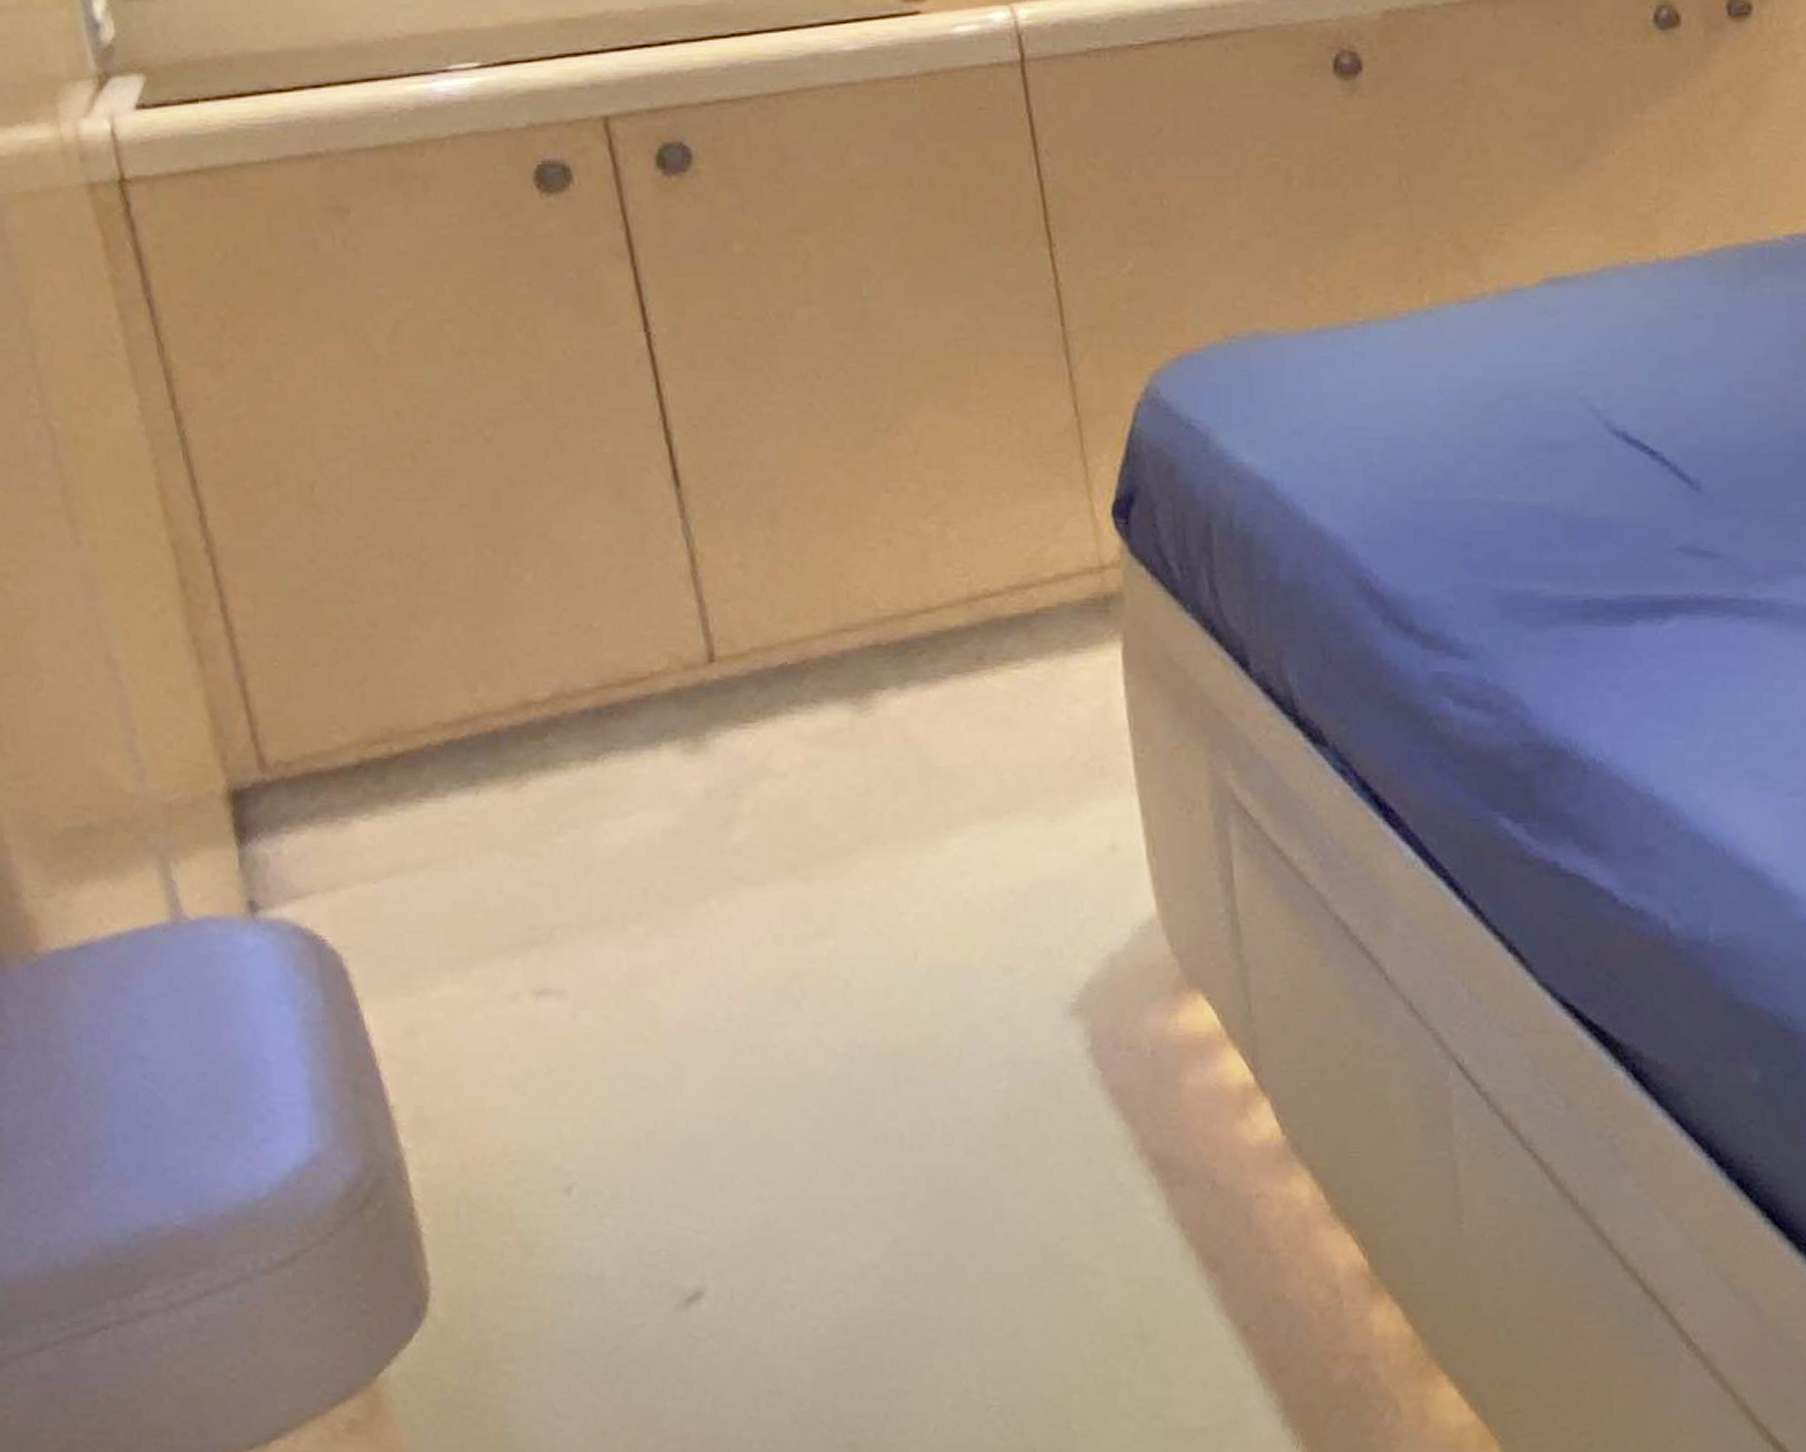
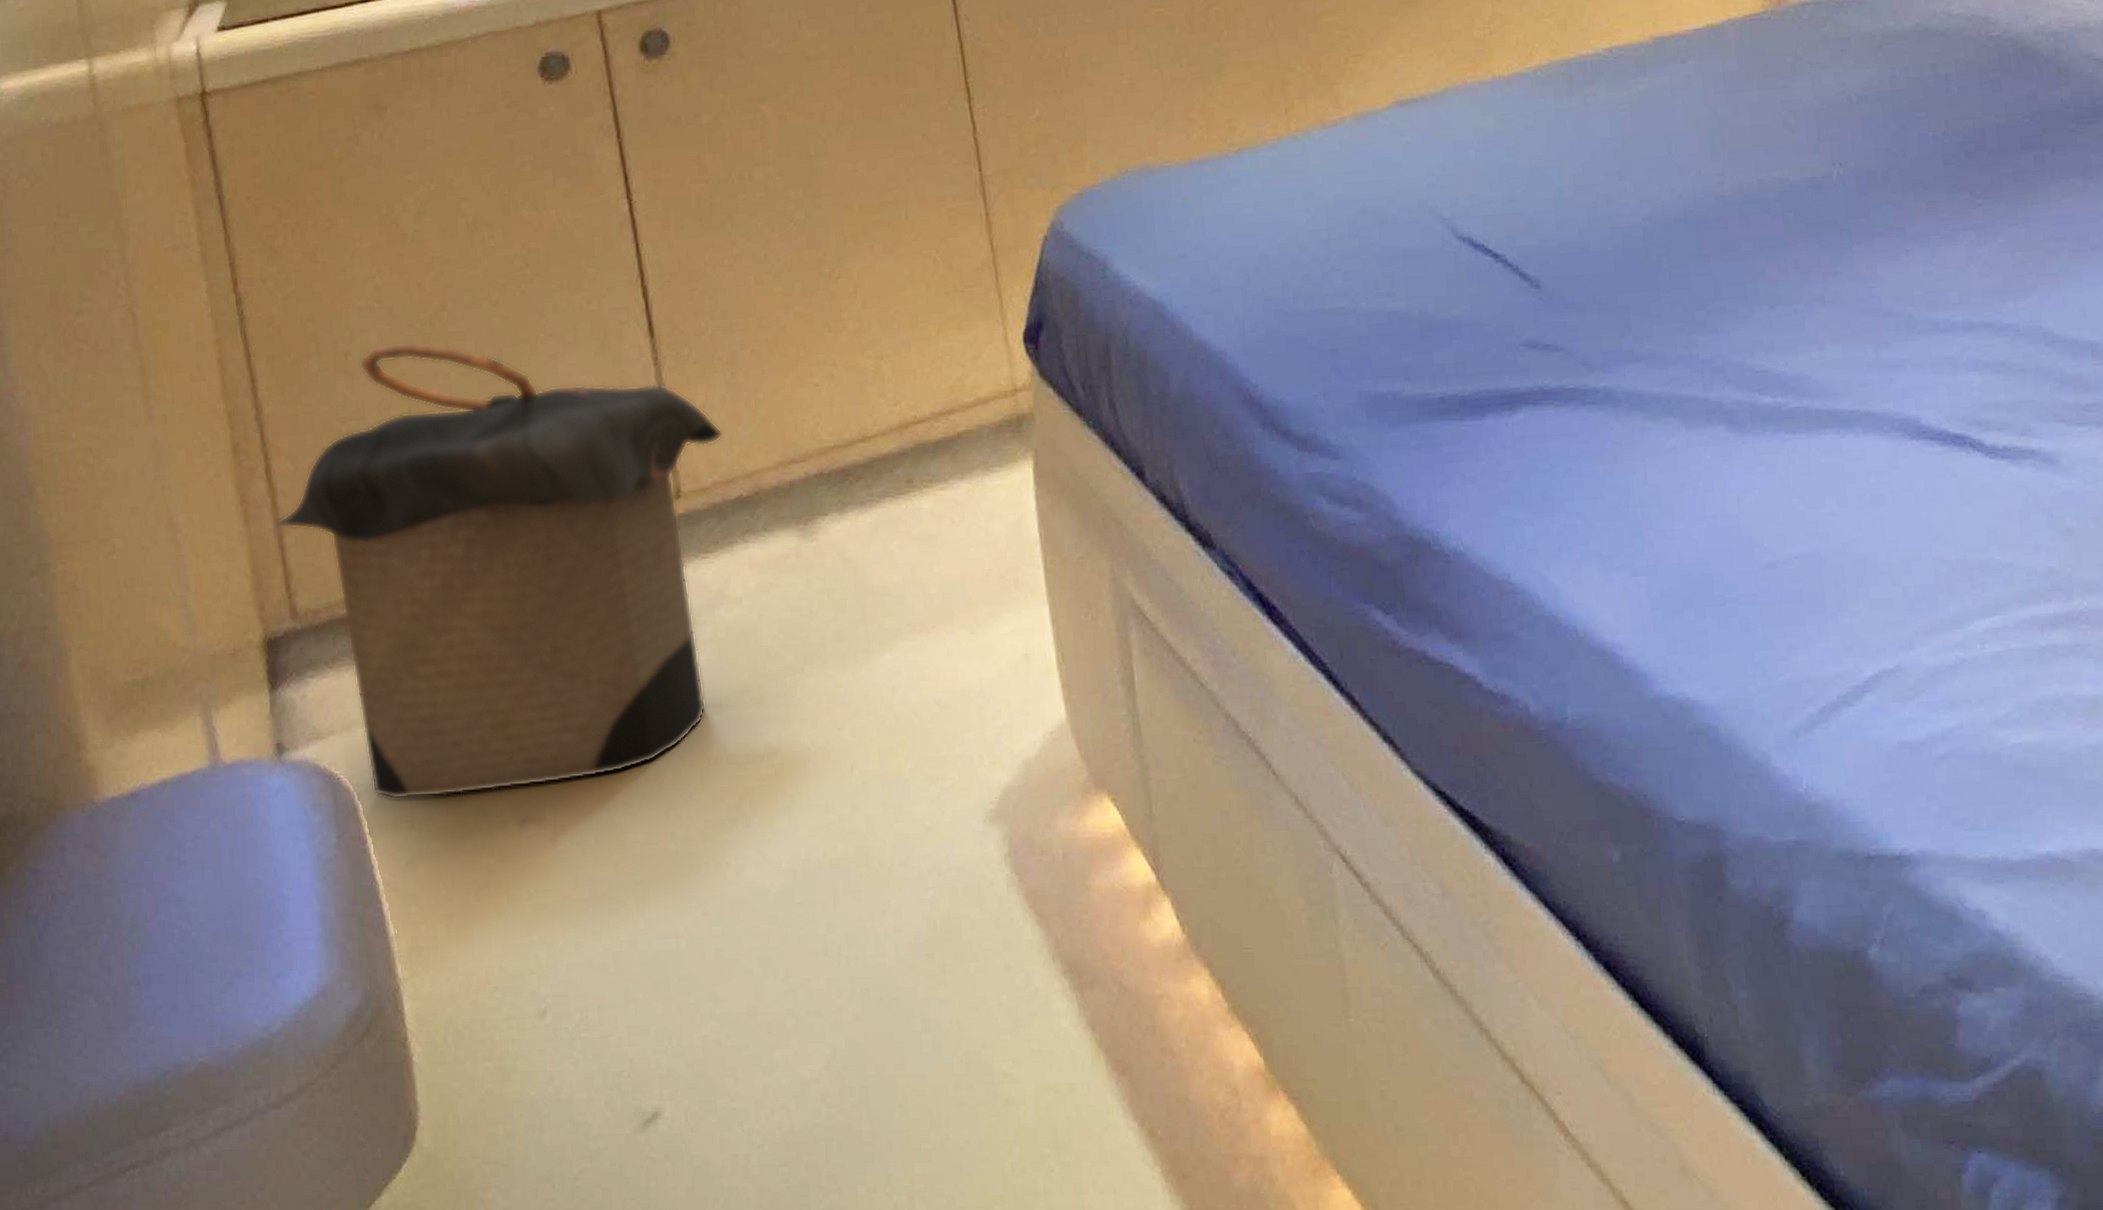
laundry hamper: none [238,476,763,966] -> present [277,342,723,800]

